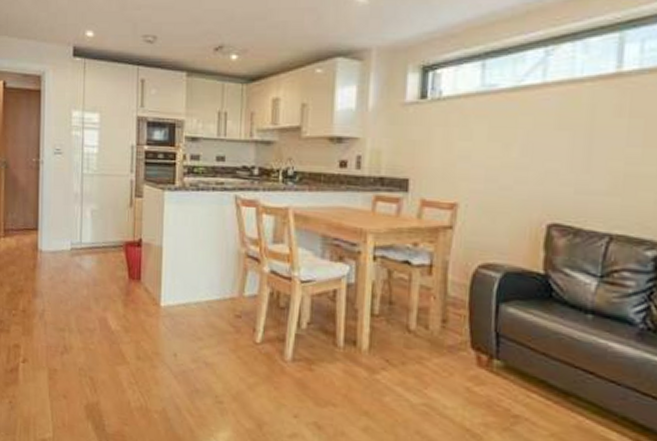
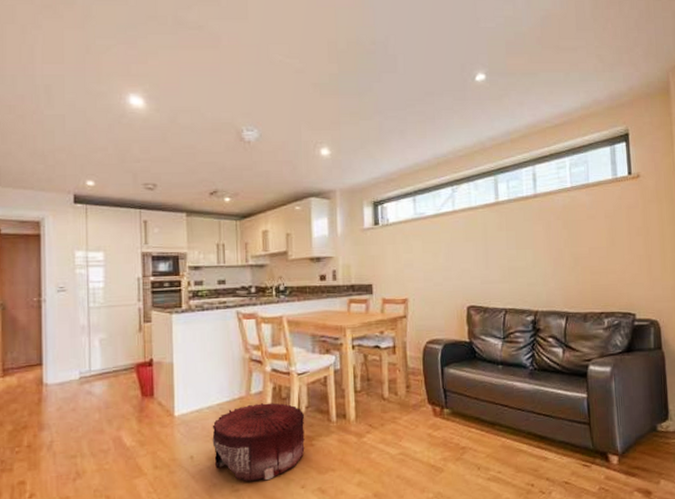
pouf: none [198,307,306,400] -> present [212,403,305,482]

